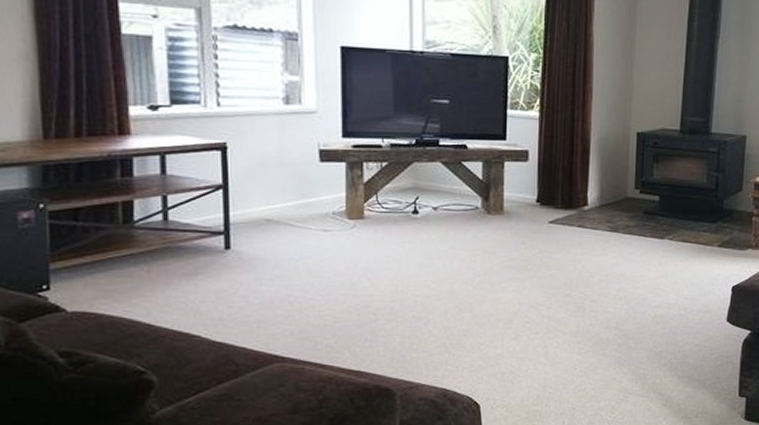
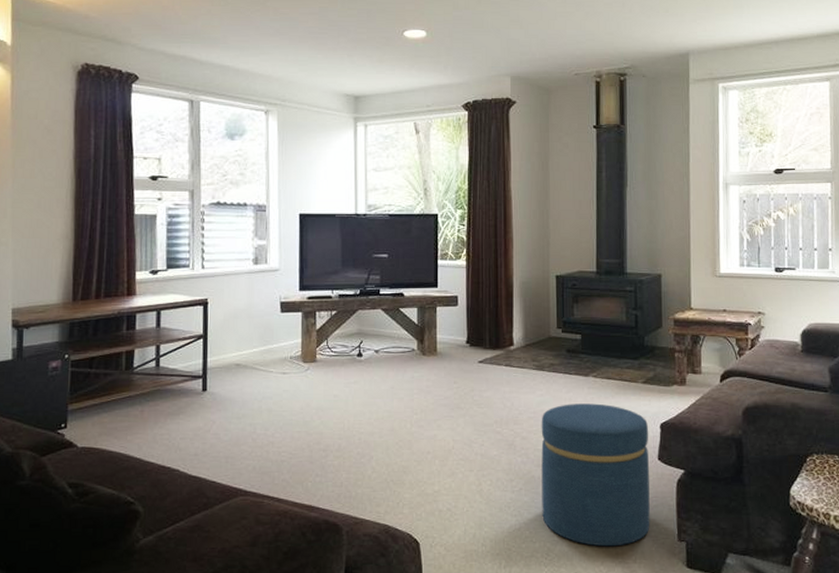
ottoman: none [608,266,720,404] -> present [541,403,650,547]

